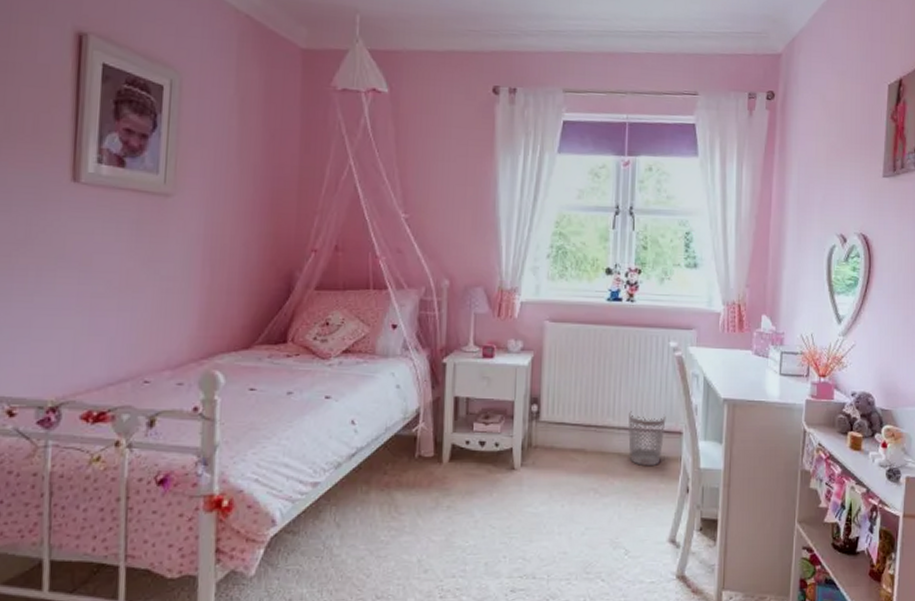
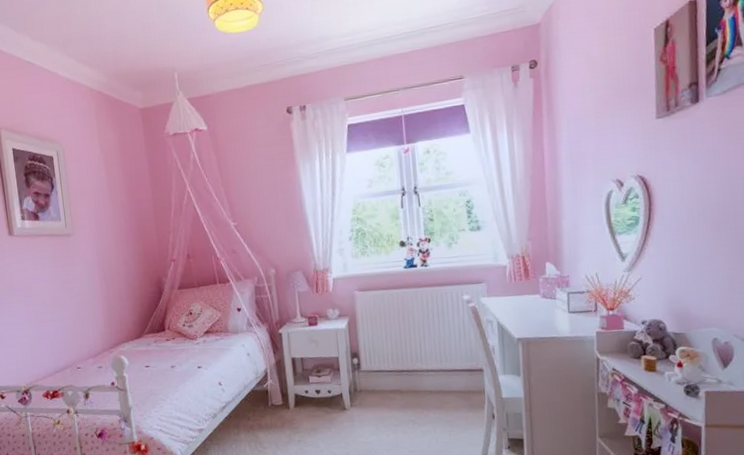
wastebasket: present [628,411,666,466] -> none [433,356,468,399]

